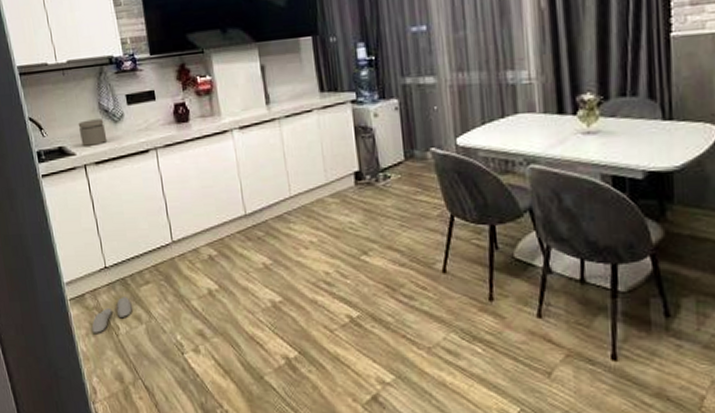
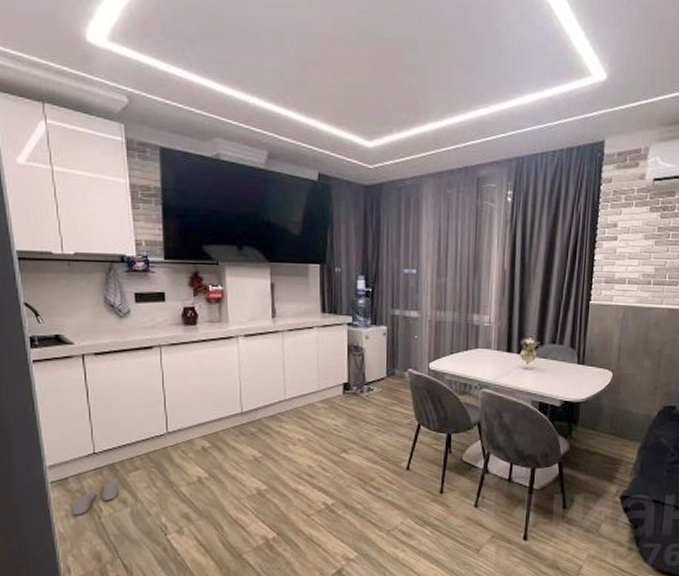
jar: present [78,119,108,146] -> none [79,312,110,337]

